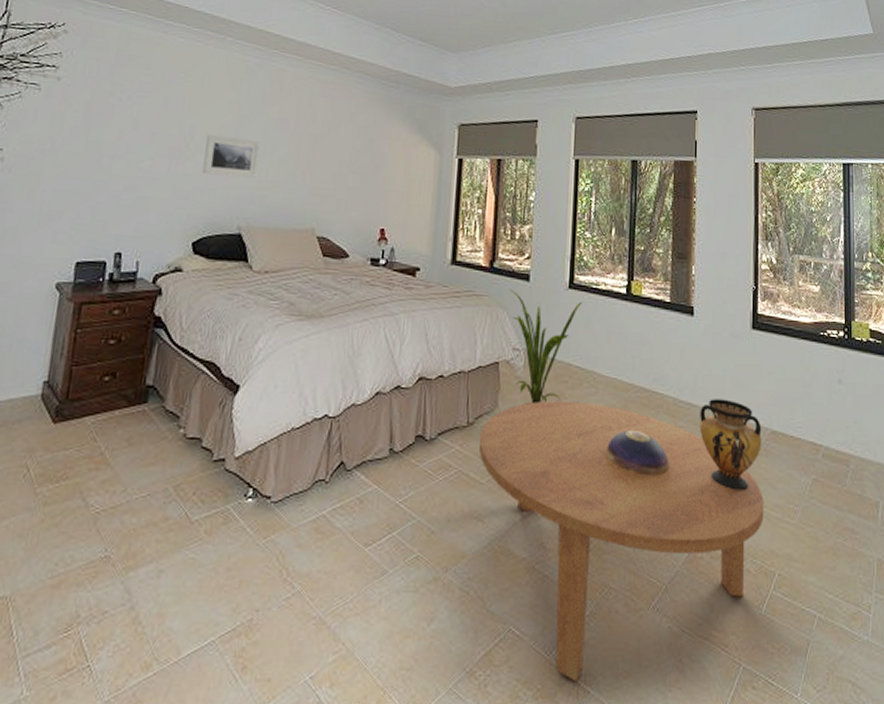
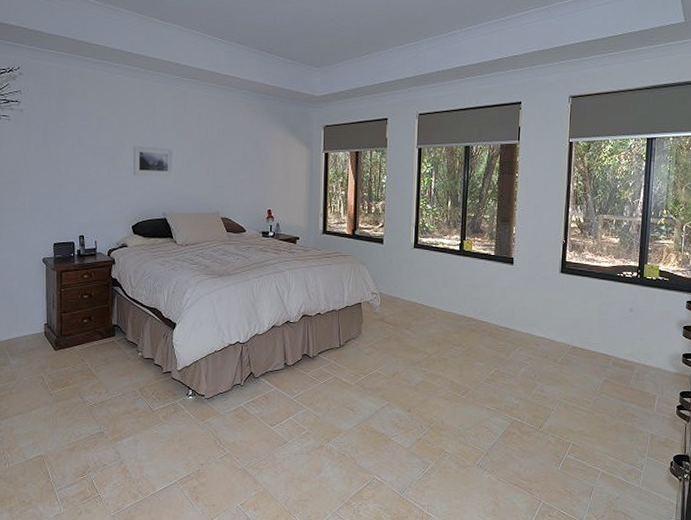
coffee table: present [478,401,764,682] -> none [348,329,564,510]
house plant: present [510,288,581,405] -> none [368,250,424,332]
decorative bowl: present [605,430,670,477] -> none [442,348,492,379]
vase: present [700,399,762,491] -> none [515,325,565,389]

